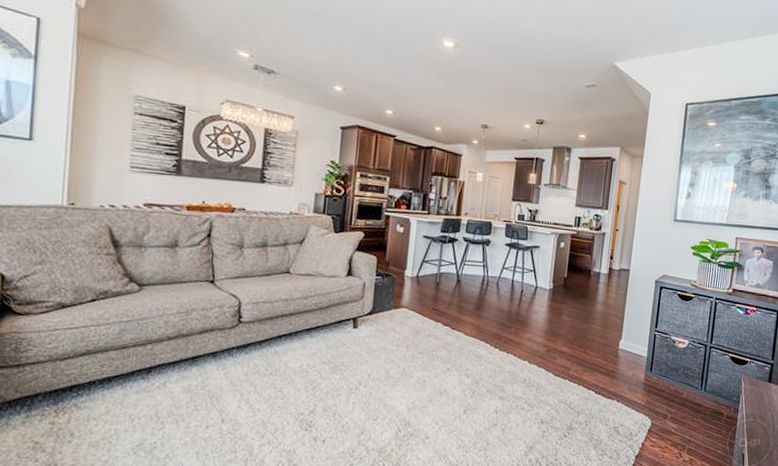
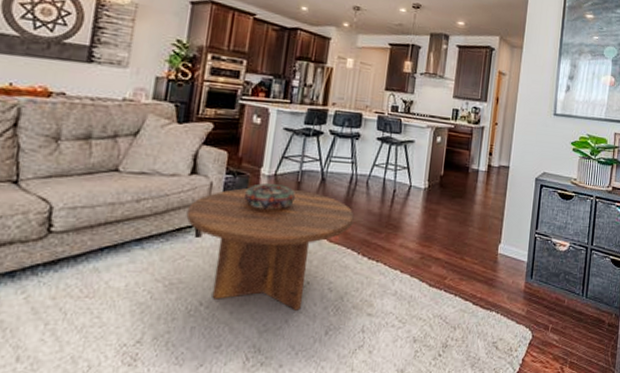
coffee table: none [345,288,487,392] -> present [186,188,354,311]
decorative bowl: none [391,284,435,307] -> present [243,183,295,210]

